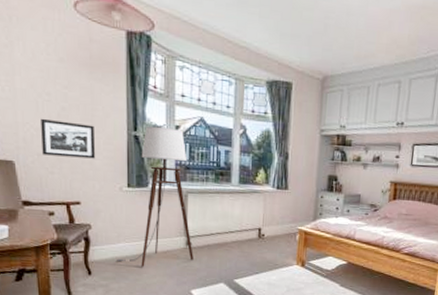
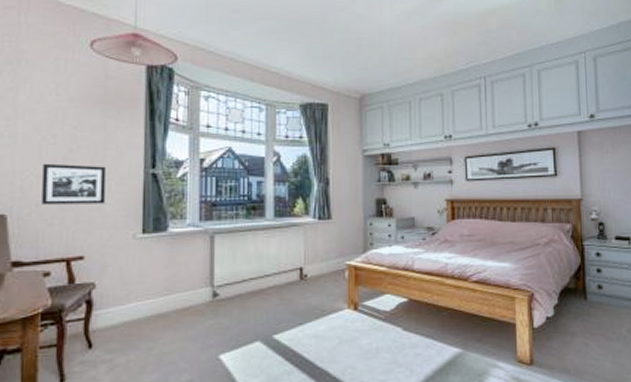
floor lamp: present [114,126,193,267] -> none [122,161,222,331]

